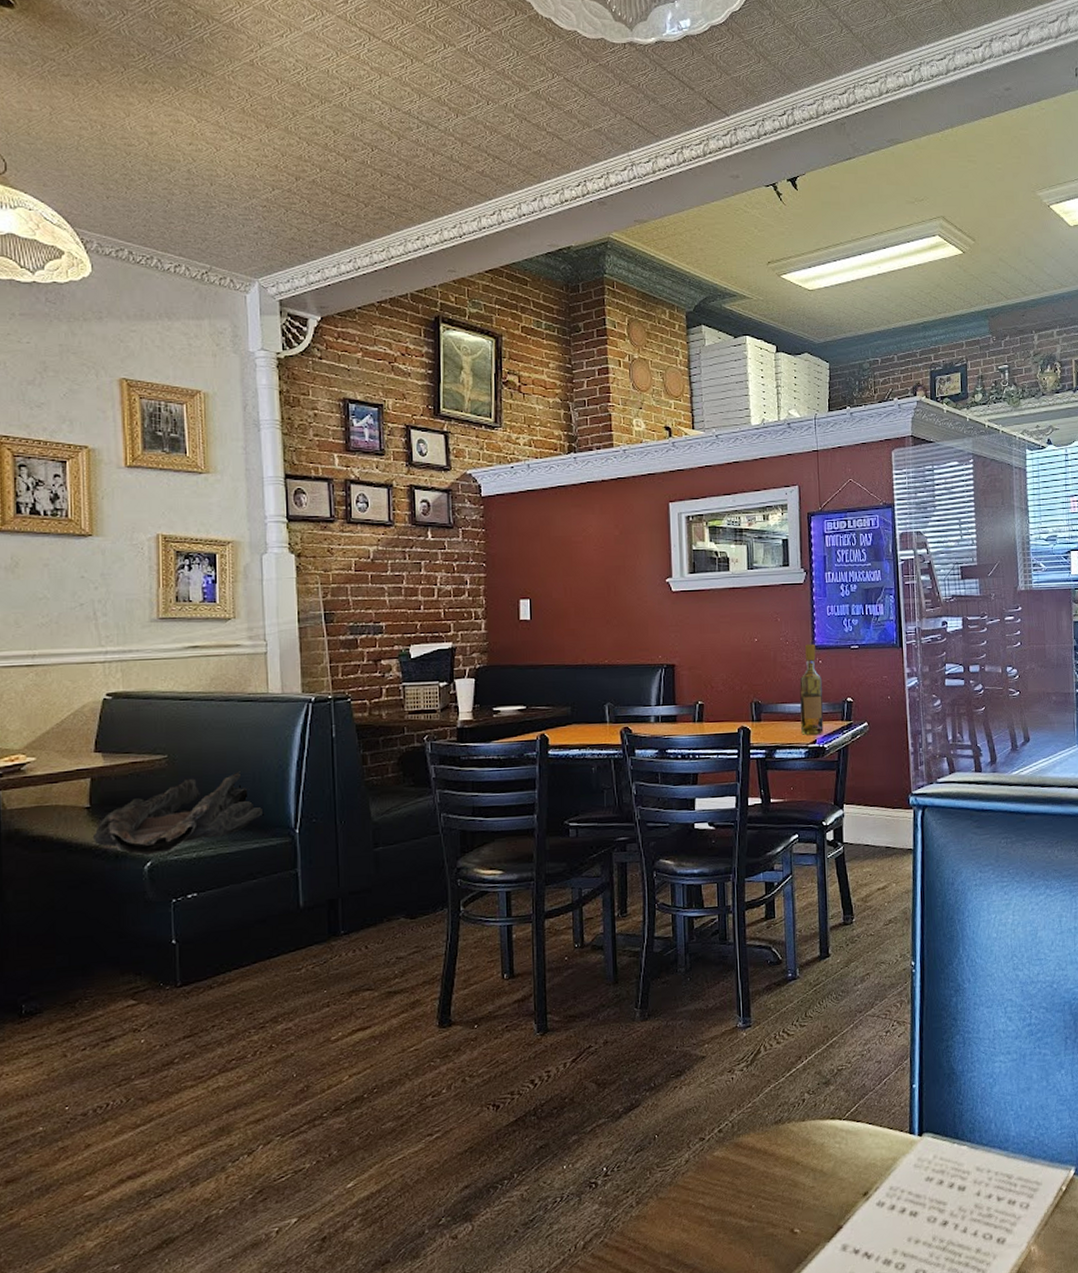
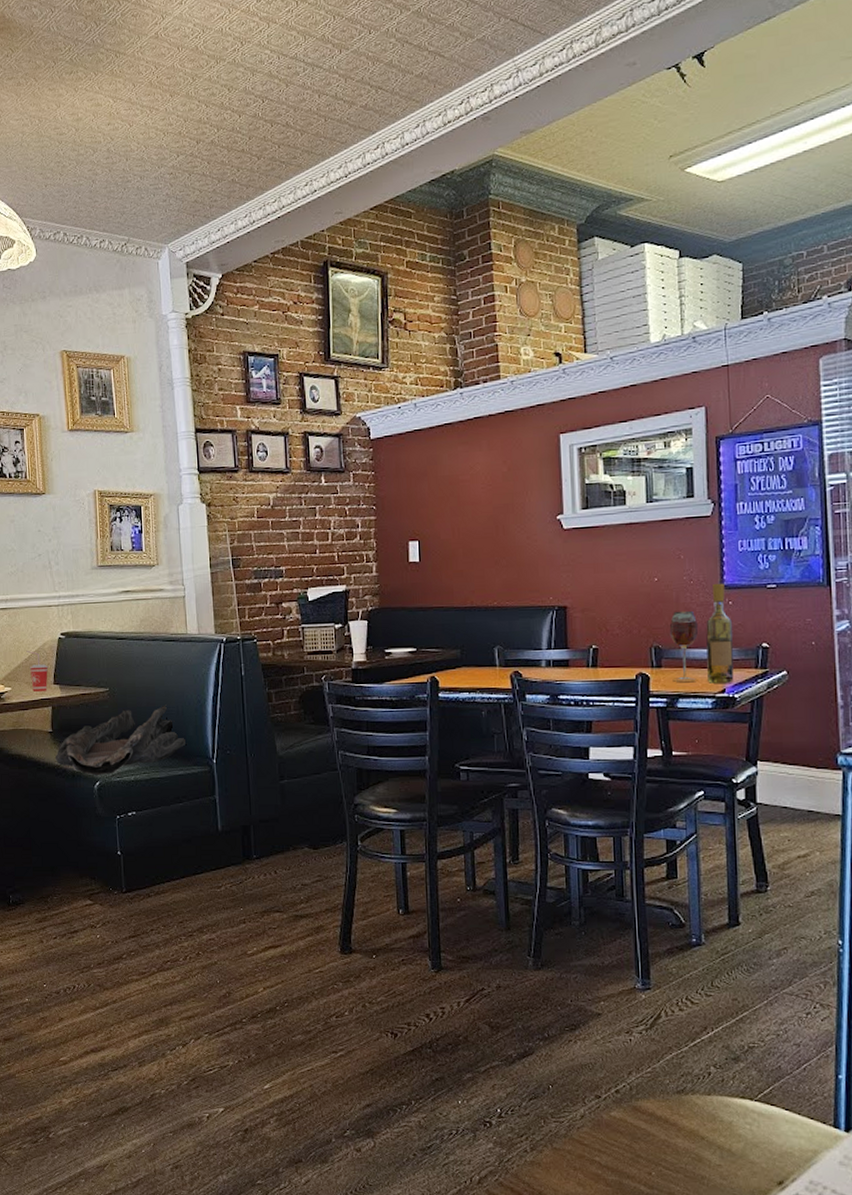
beverage cup: none [58,713,89,761] -> present [26,650,49,692]
wineglass: none [767,668,794,734] -> present [669,610,699,682]

